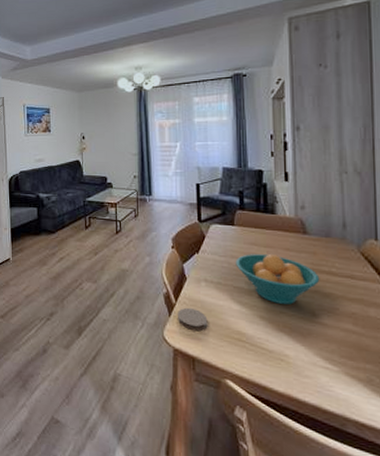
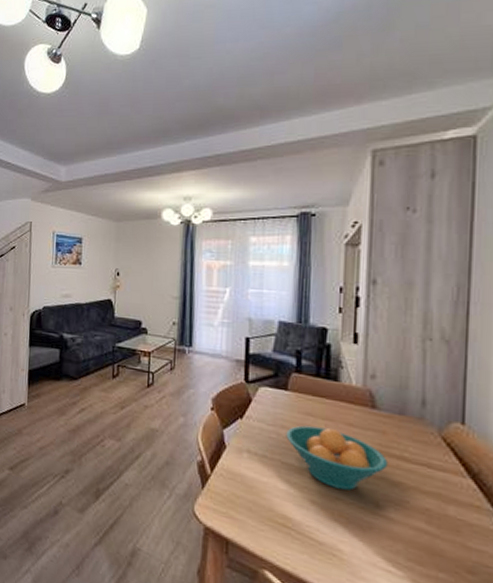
coaster: present [177,307,208,330] -> none [211,480,248,509]

